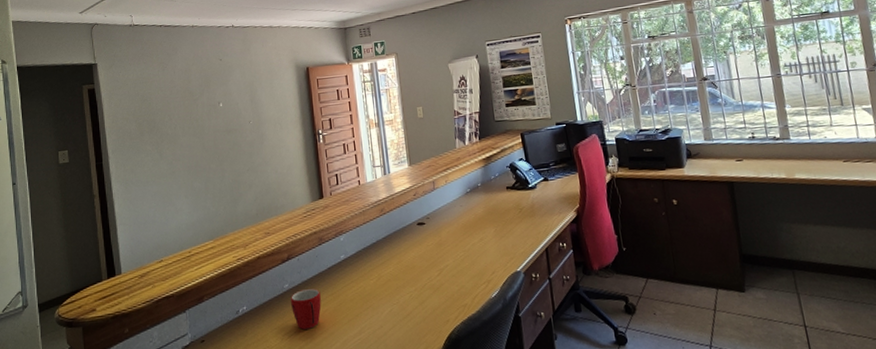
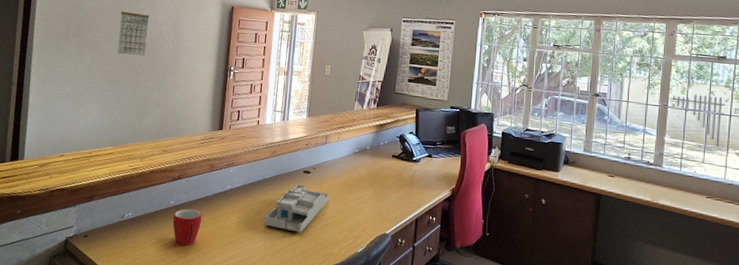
calendar: none [192,90,226,142] -> present [117,10,150,56]
desk organizer: none [387,238,450,290] -> present [264,184,329,233]

